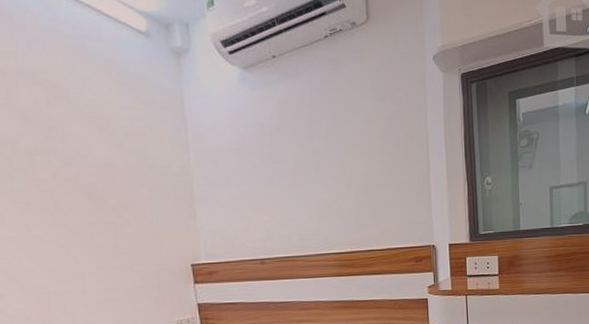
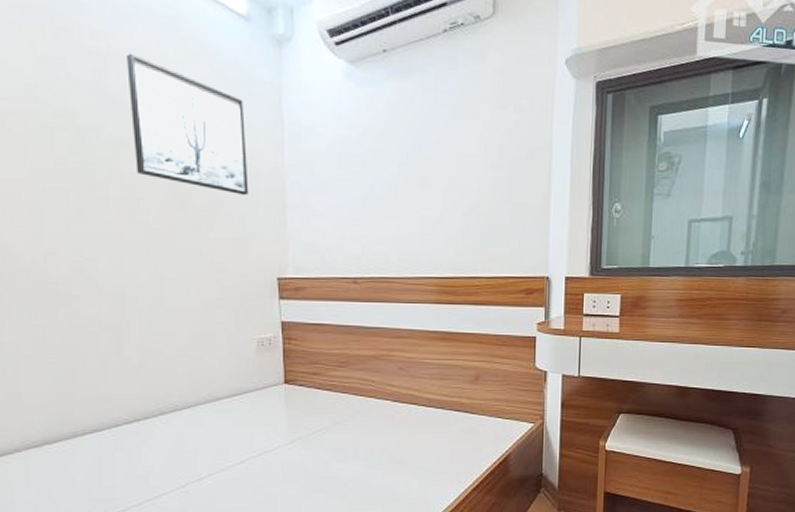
wall art: none [37,71,159,193] -> present [127,53,249,196]

